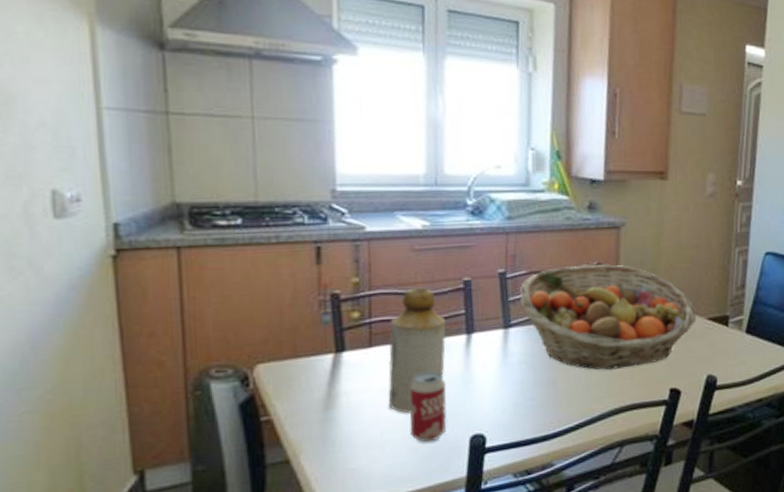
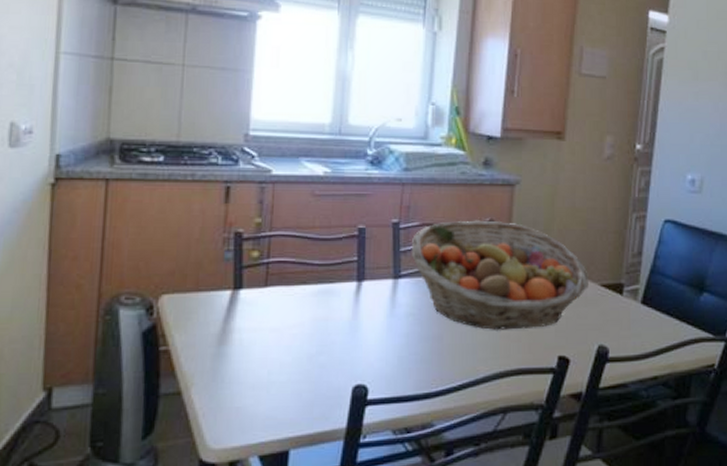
bottle: present [388,287,446,414] -> none [277,232,339,357]
beverage can: present [409,371,447,443] -> none [295,316,334,389]

